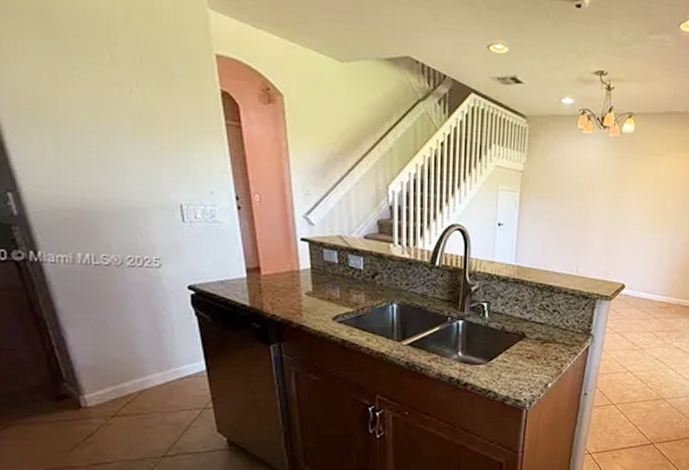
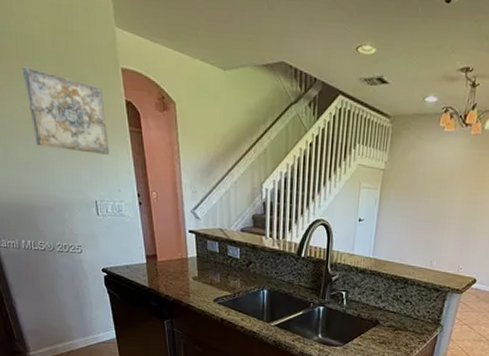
wall art: none [84,47,199,151] -> present [22,67,109,155]

